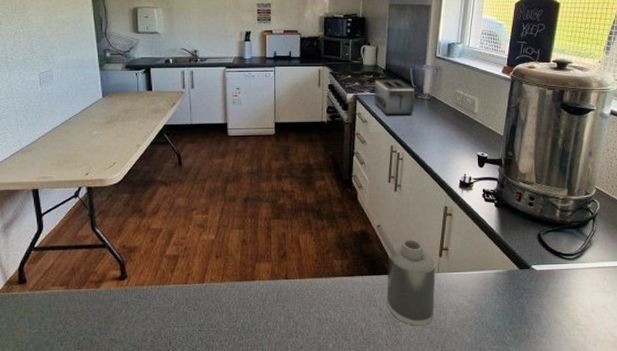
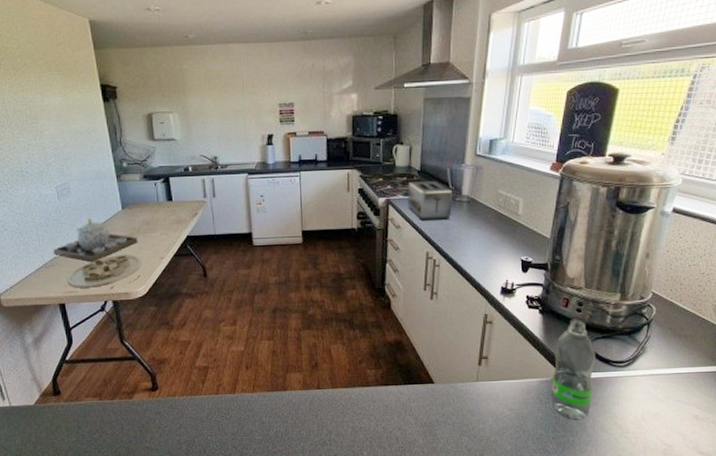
tea set: none [31,105,116,149] -> present [54,218,138,263]
platter: none [42,140,118,174] -> present [67,253,142,288]
soap dispenser: present [375,224,436,326] -> none [410,333,475,434]
bottle: none [508,212,548,312] -> present [551,319,596,420]

